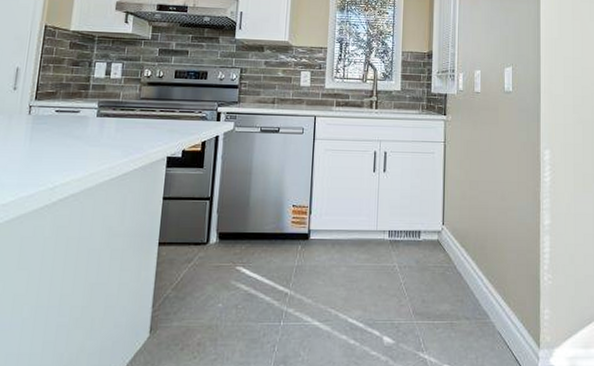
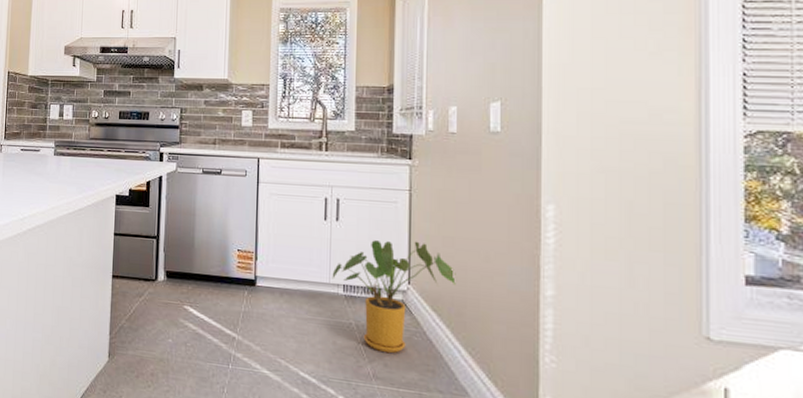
house plant: none [379,186,480,290] -> present [332,240,456,353]

